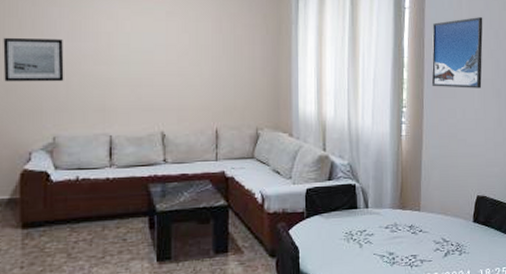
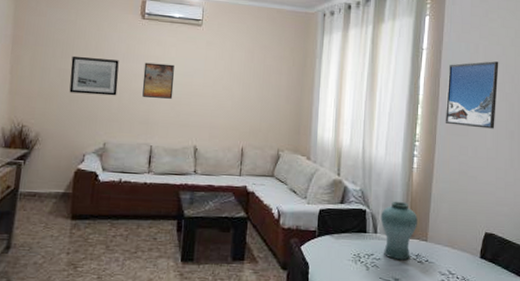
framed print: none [94,40,132,82] -> present [142,62,174,99]
vase: none [371,172,409,234] -> present [380,201,418,261]

